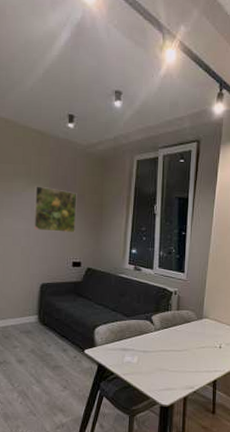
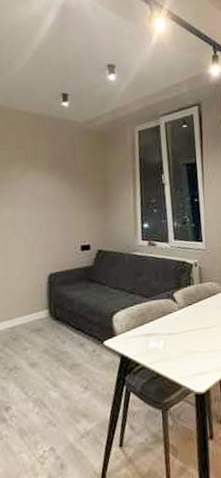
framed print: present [34,186,77,232] -> none [33,169,81,217]

